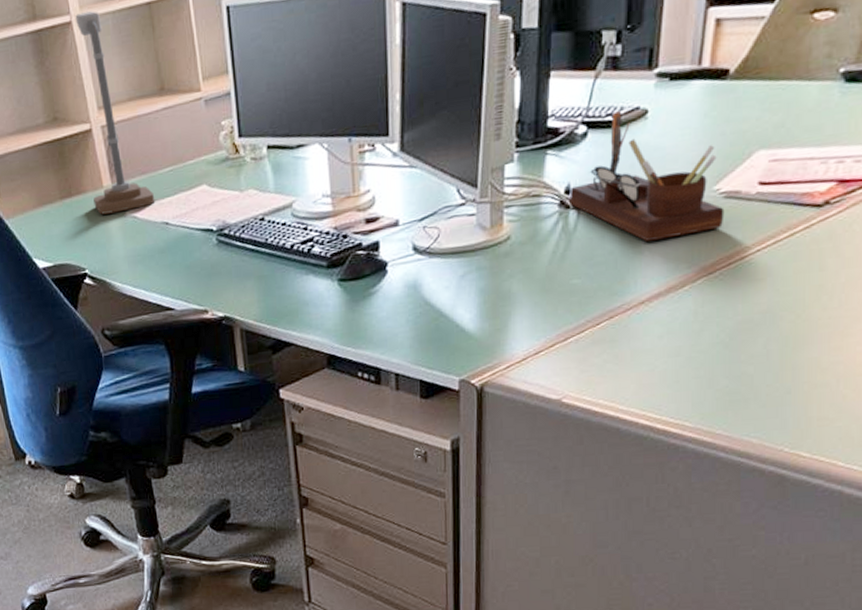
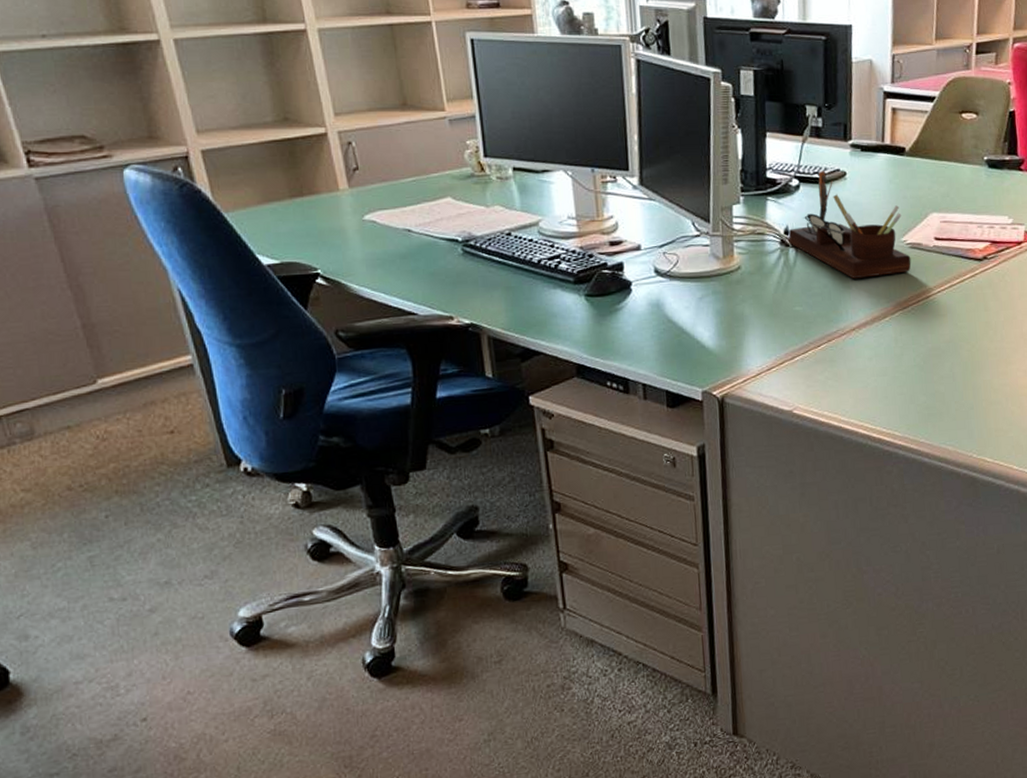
desk lamp: present [75,11,155,215] -> none [311,23,397,217]

